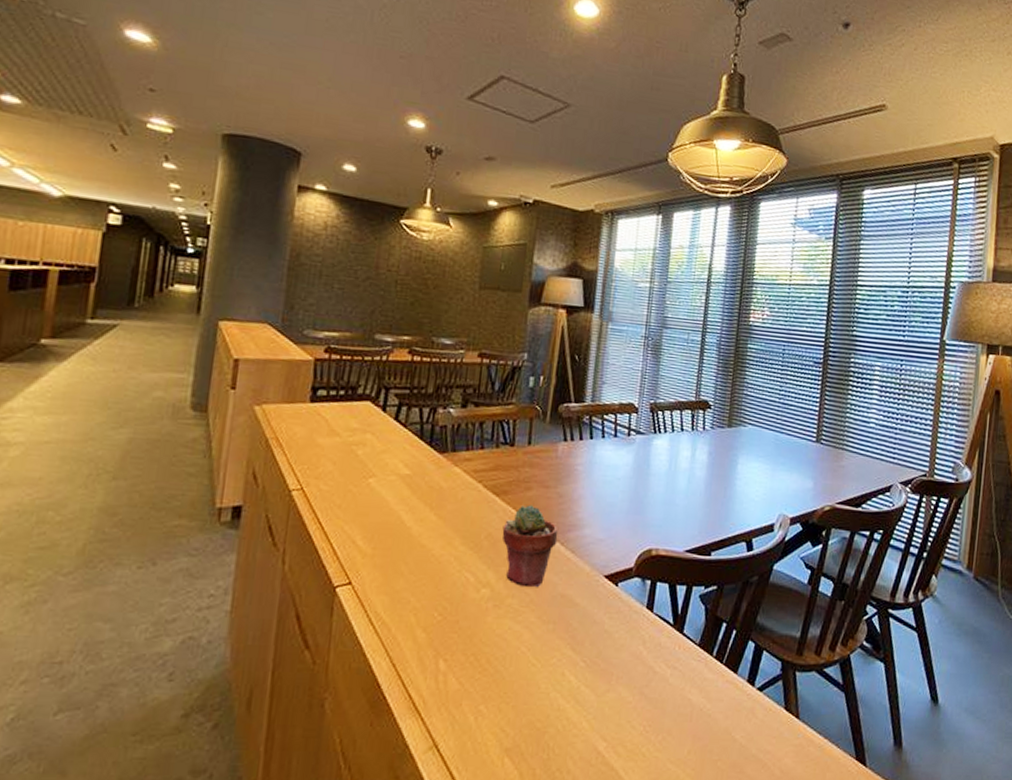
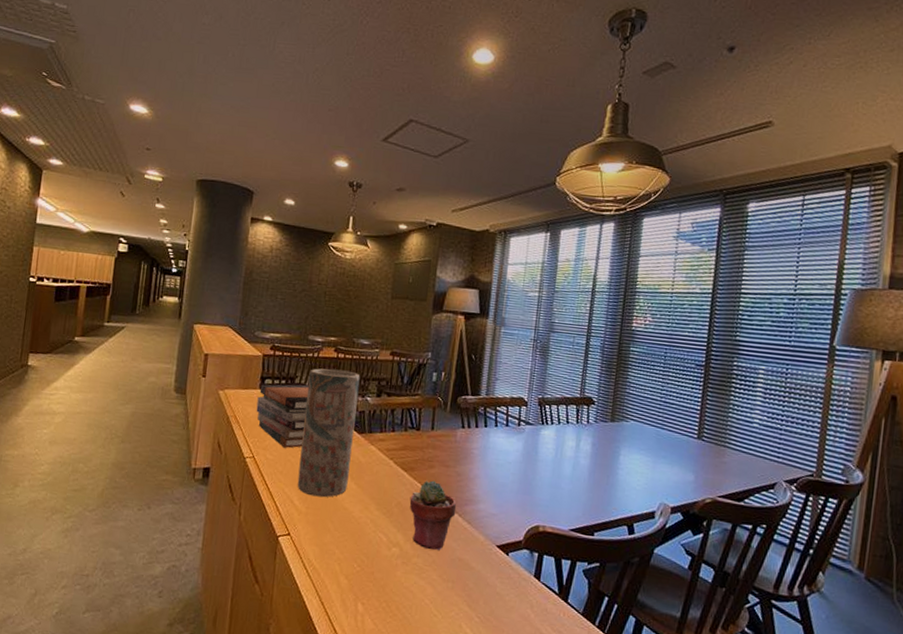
book stack: none [305,395,375,476] -> present [256,384,309,448]
vase: none [360,374,441,534] -> present [297,368,360,498]

